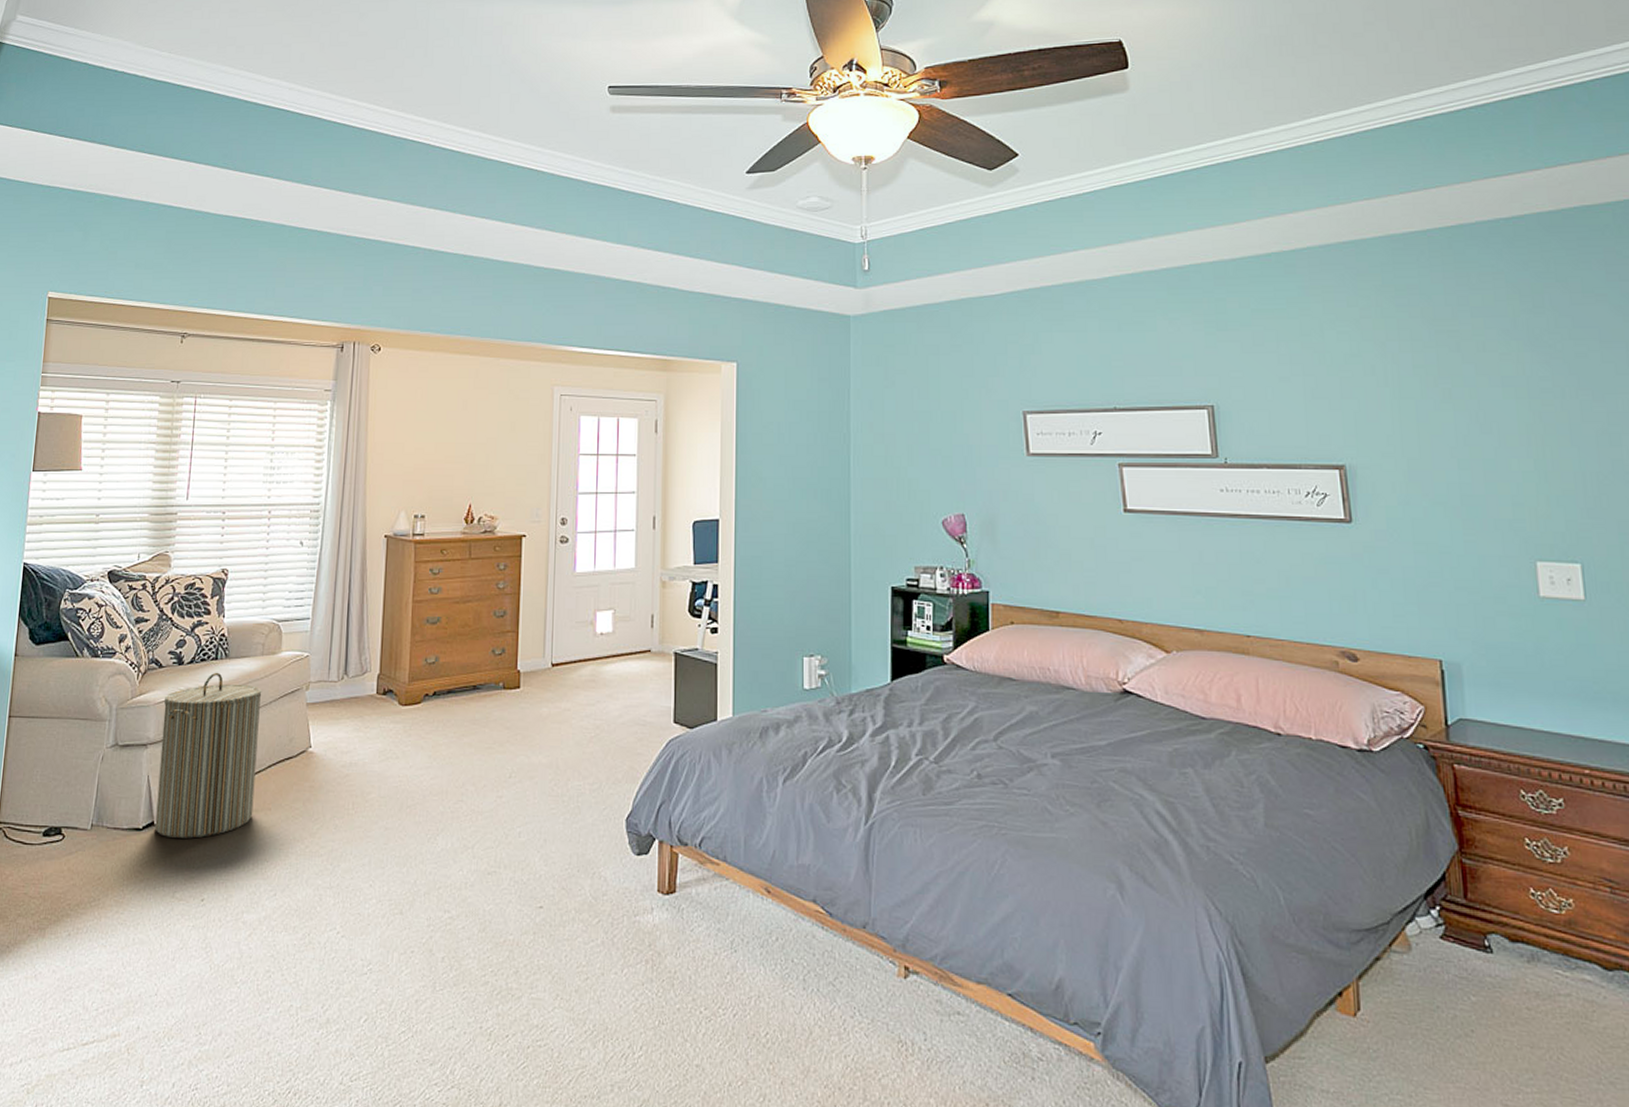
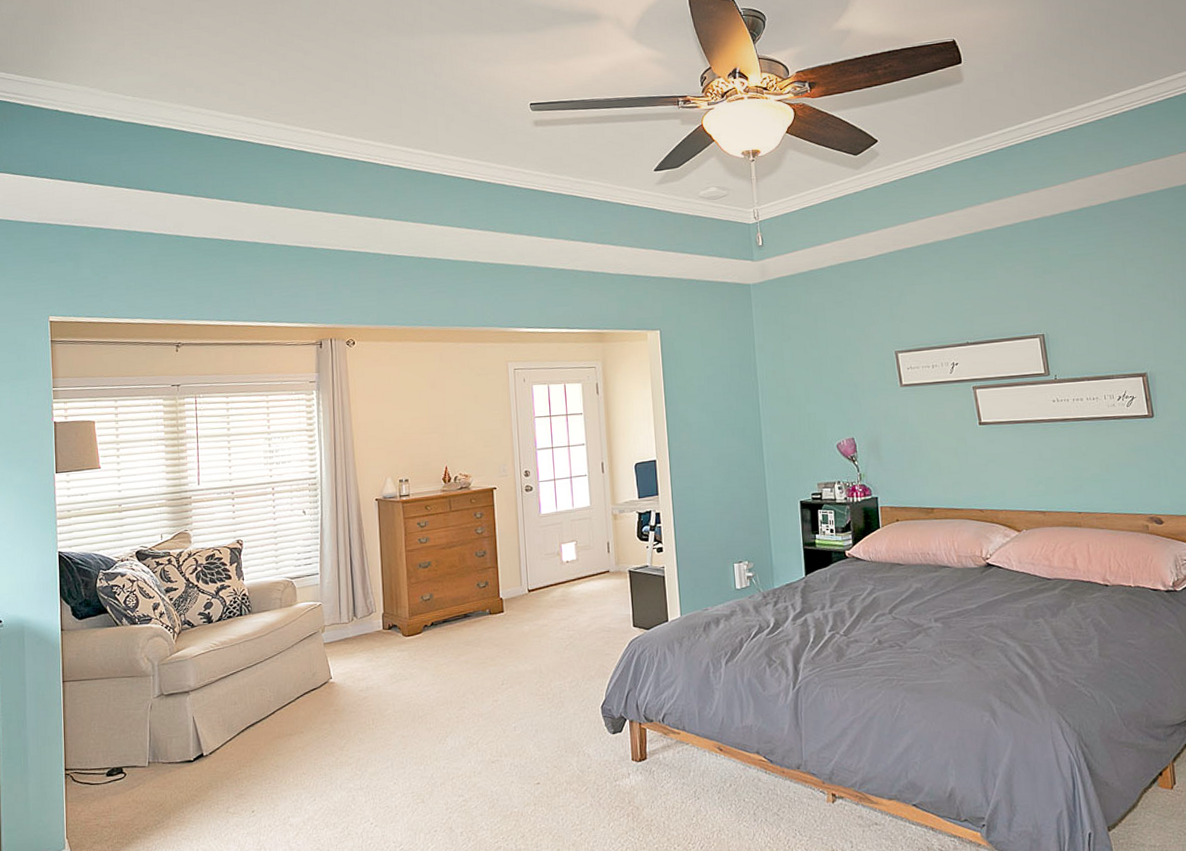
laundry hamper: present [155,672,262,839] -> none [200,626,288,765]

